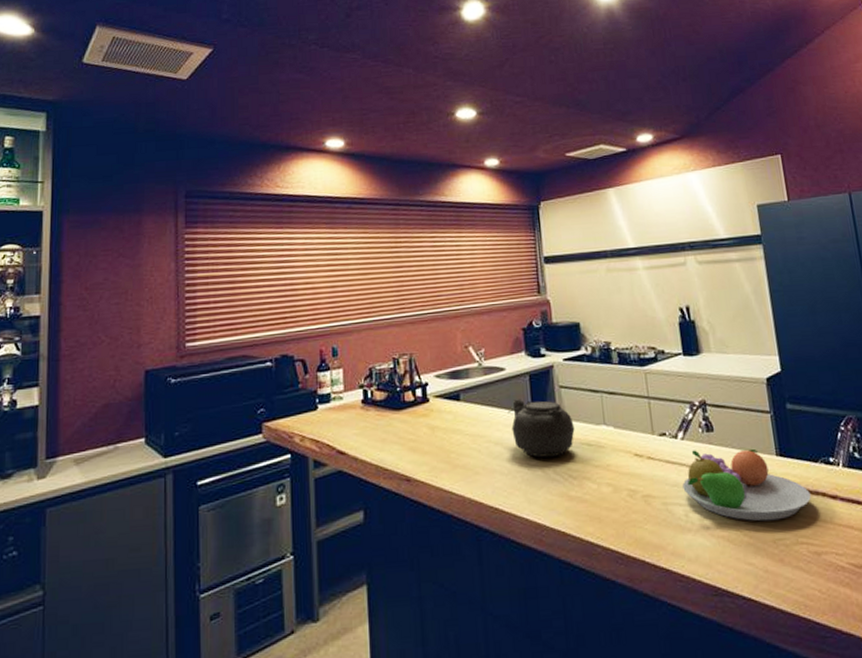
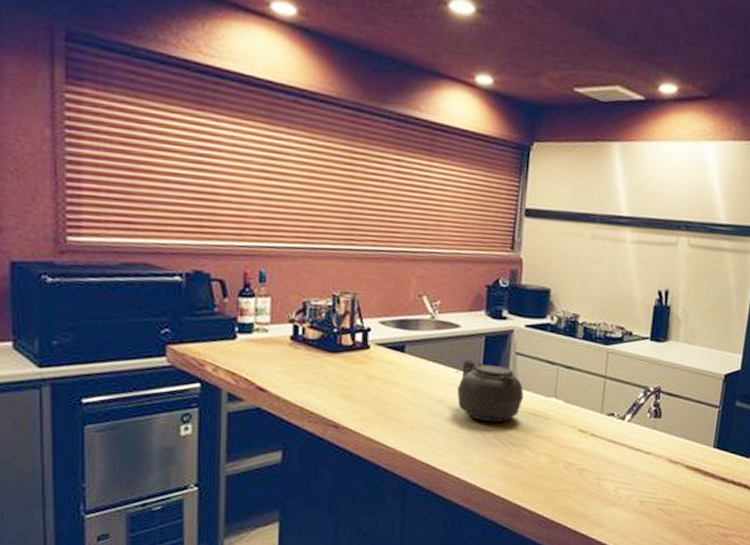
fruit bowl: present [682,448,811,522] -> none [618,433,734,504]

